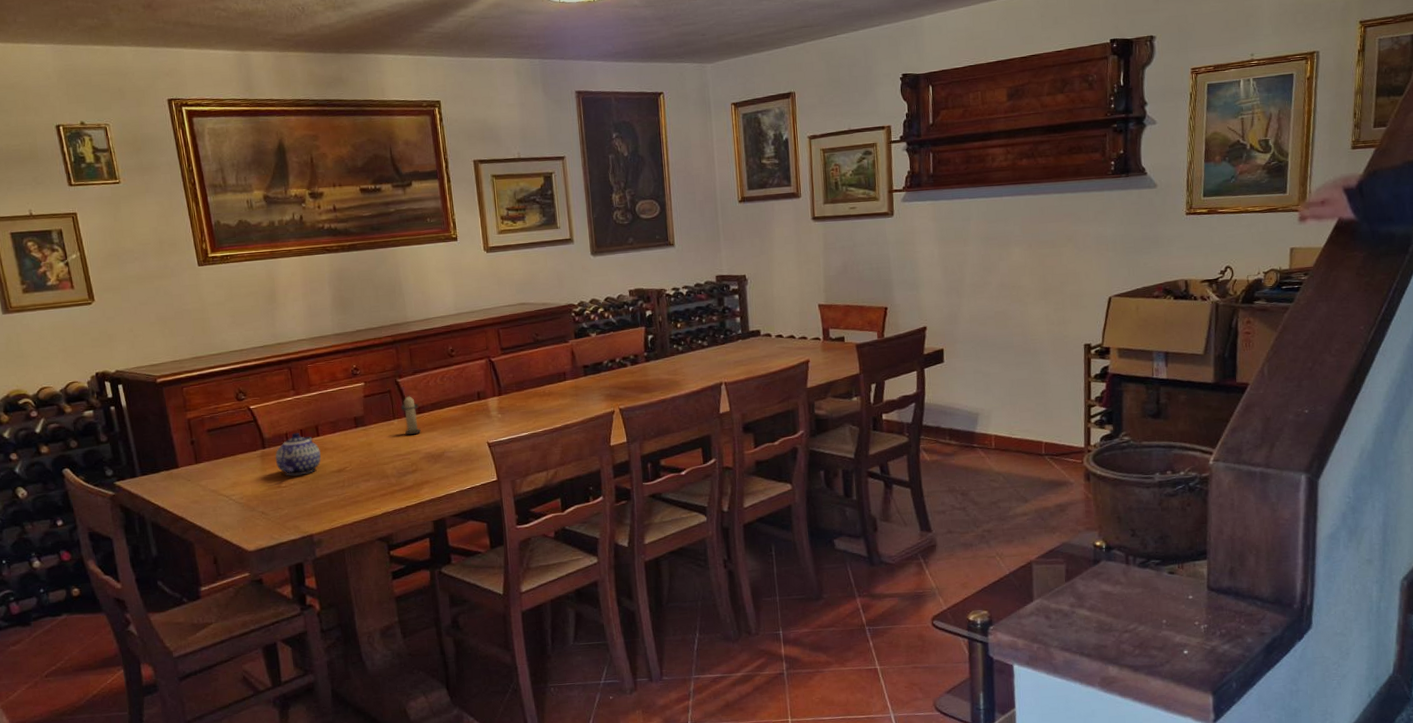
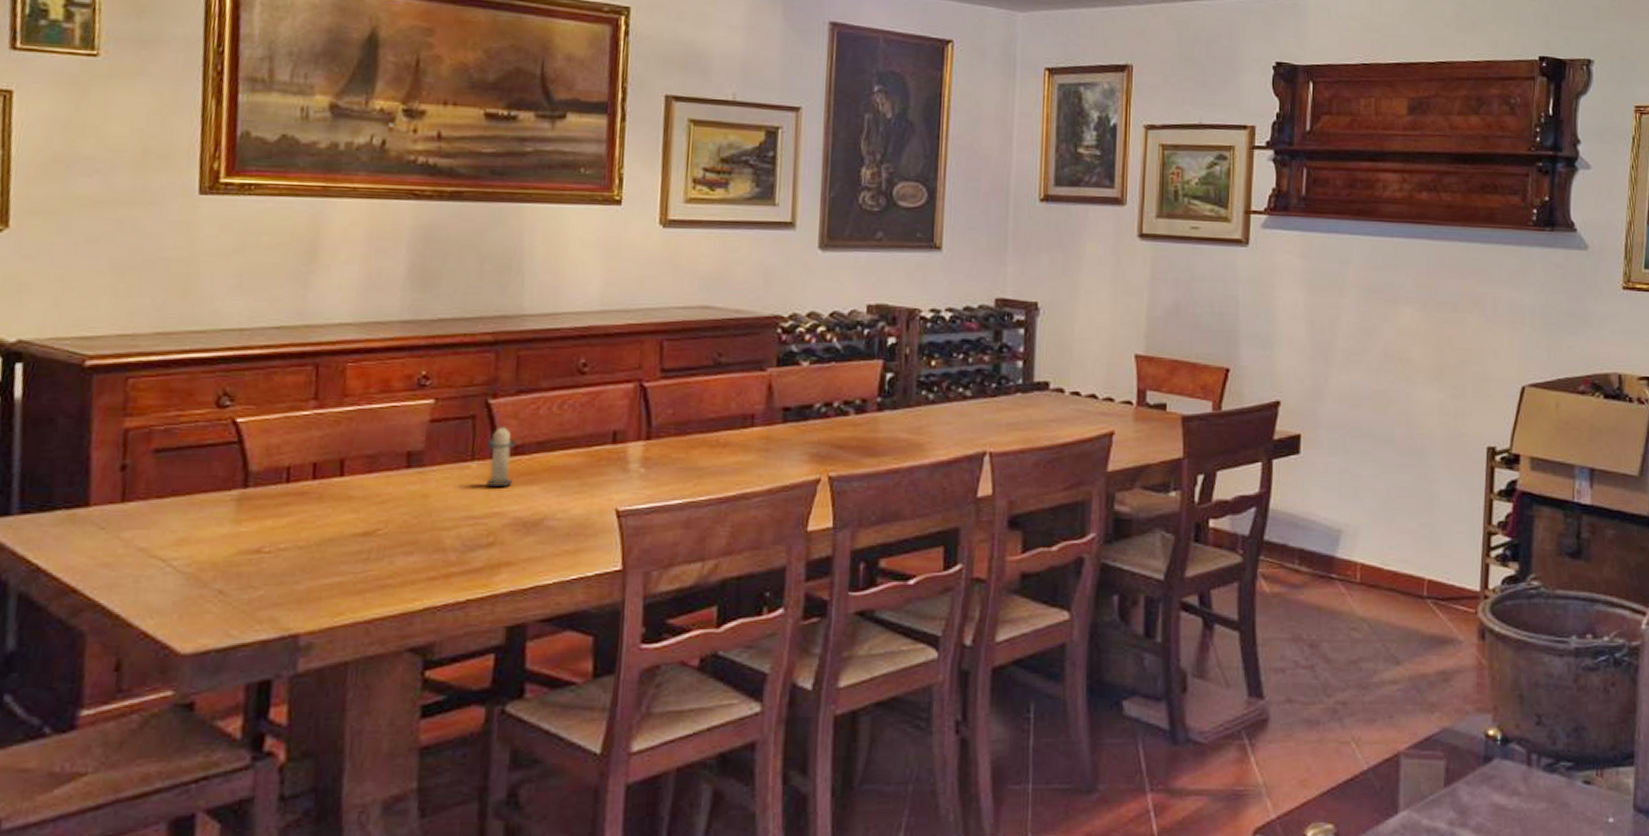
teapot: present [275,432,321,476] -> none [261,466,340,536]

